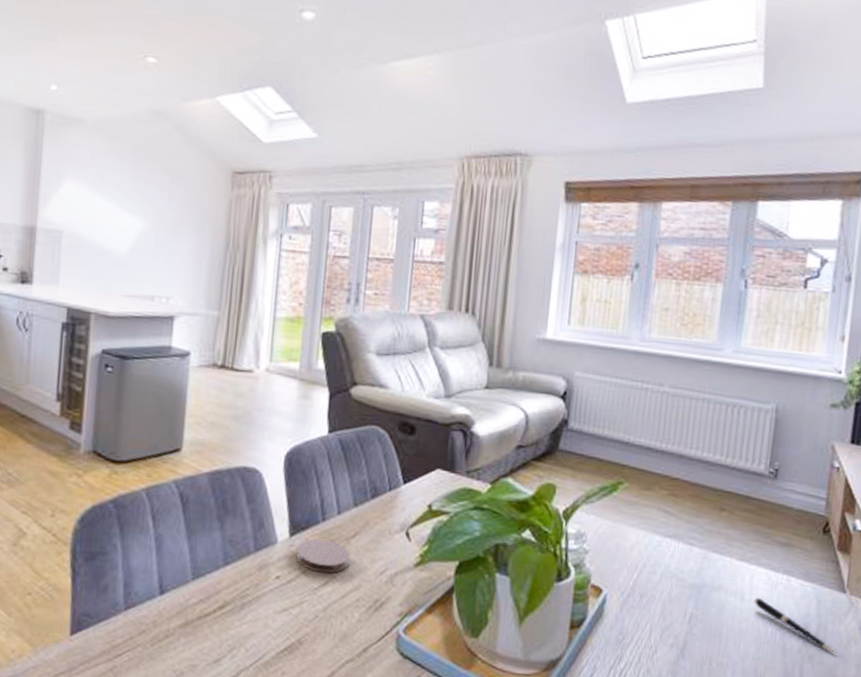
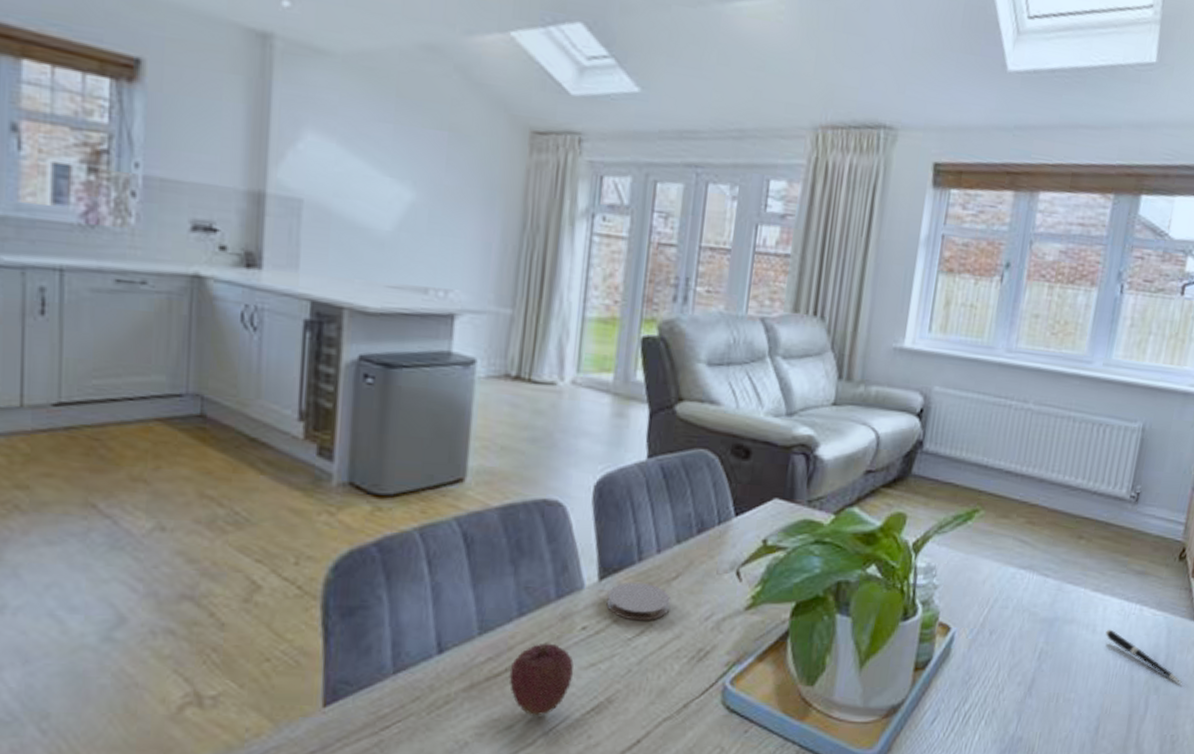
fruit: none [216,589,270,653] -> present [509,643,574,716]

